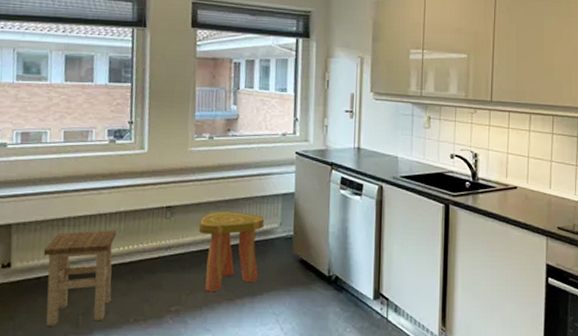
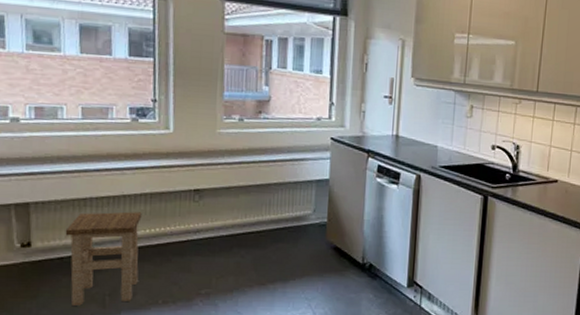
stool: present [198,212,265,292] -> none [228,196,298,277]

